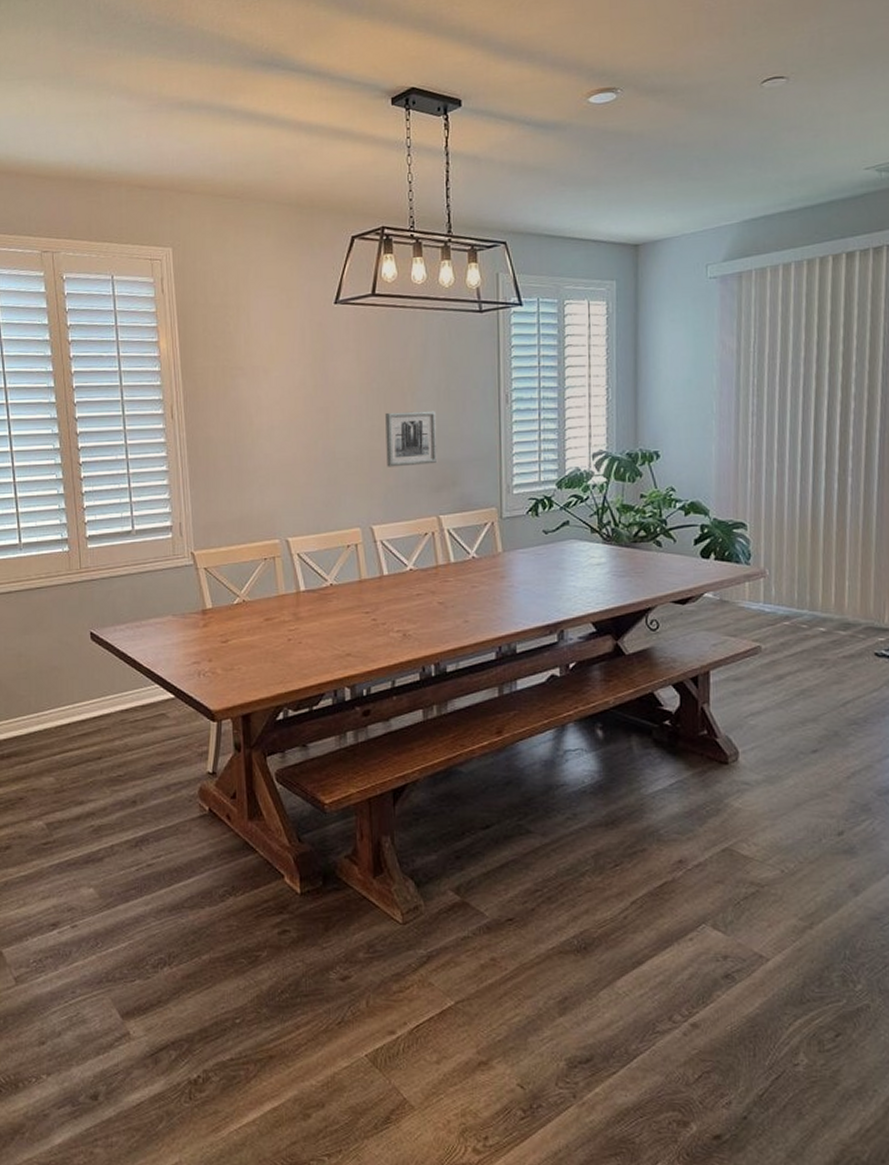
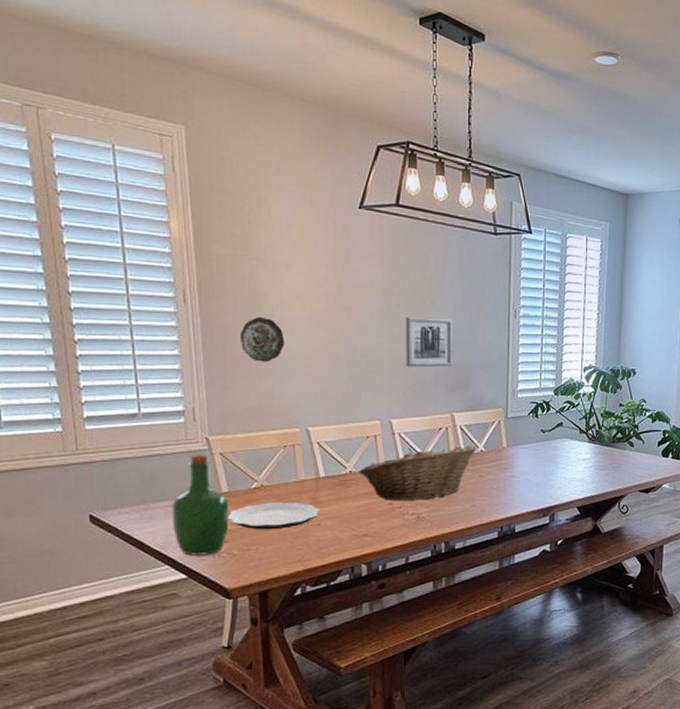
wine bottle: none [161,569,213,674] -> present [171,454,229,555]
plate: none [212,618,301,648] -> present [228,502,321,530]
decorative plate: none [222,425,264,472] -> present [239,316,284,362]
fruit basket: none [340,551,468,617] -> present [359,445,477,501]

